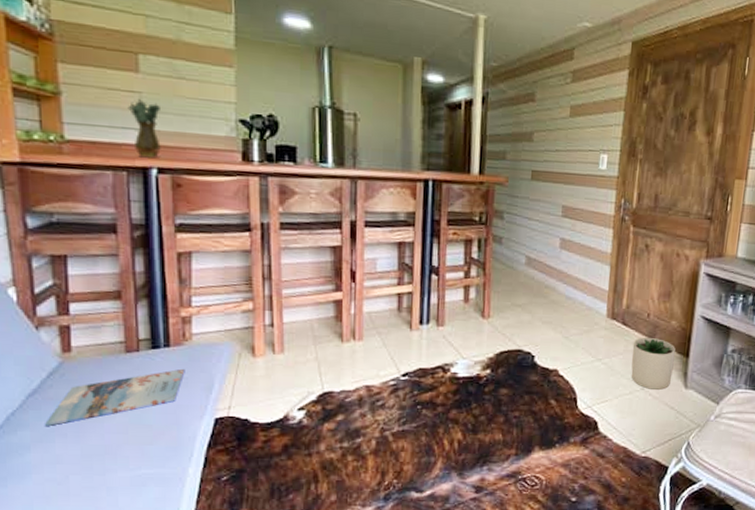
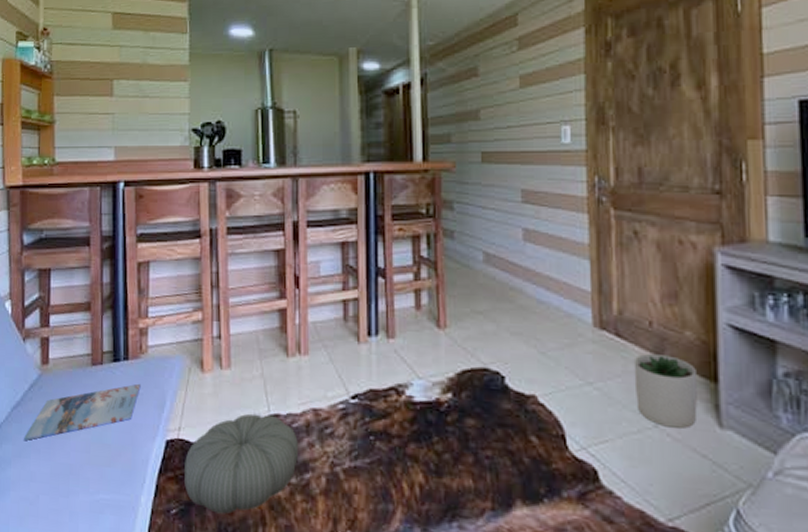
vase: present [128,99,161,159] -> none [103,120,128,173]
pouf: none [236,392,352,477] -> present [184,413,299,514]

